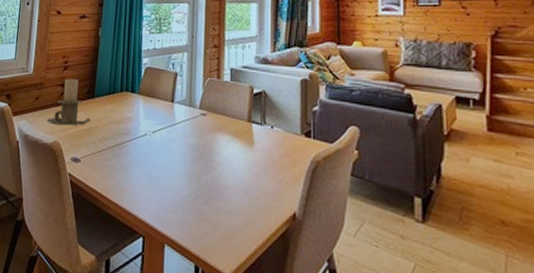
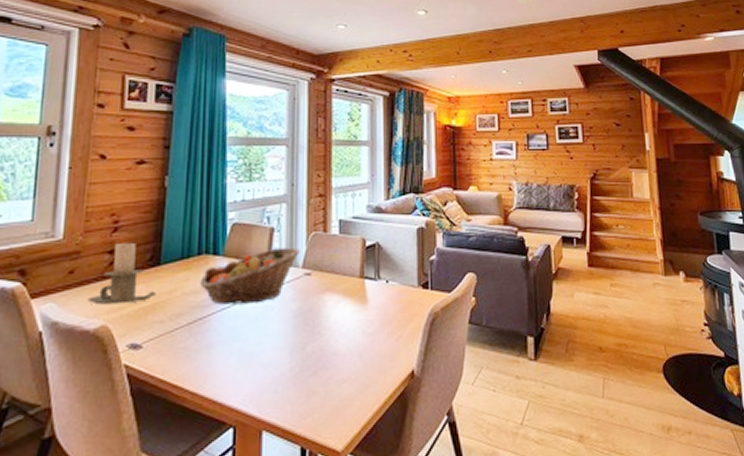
fruit basket: none [121,90,198,136] -> present [200,247,300,305]

